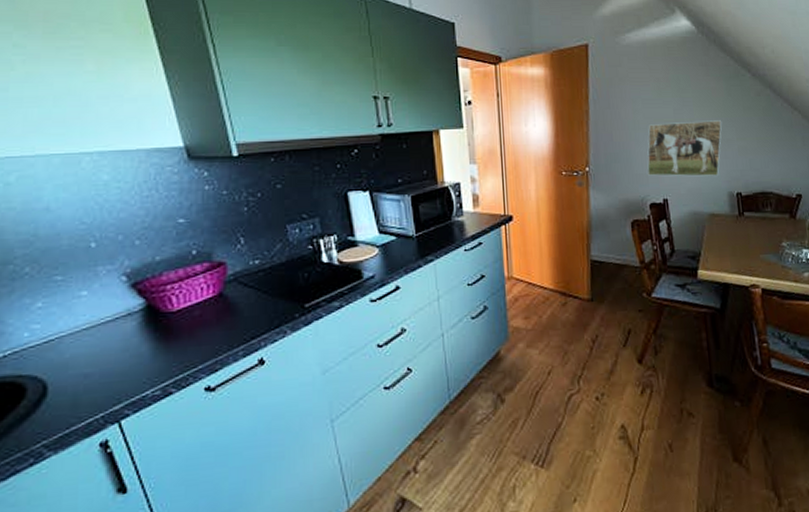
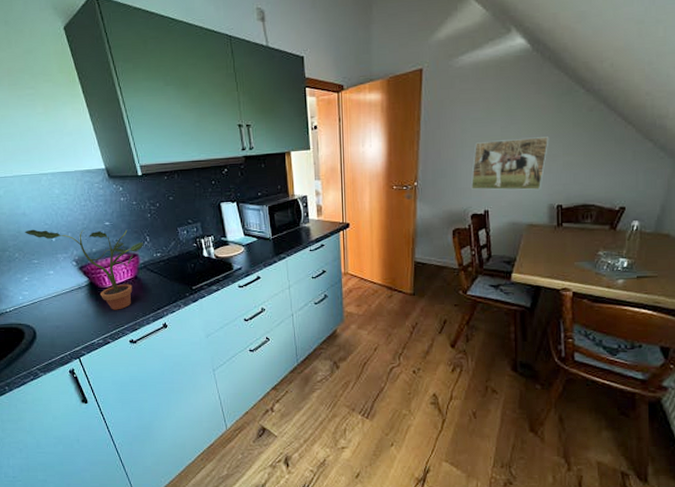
potted plant: none [45,228,236,344] -> present [25,229,144,310]

